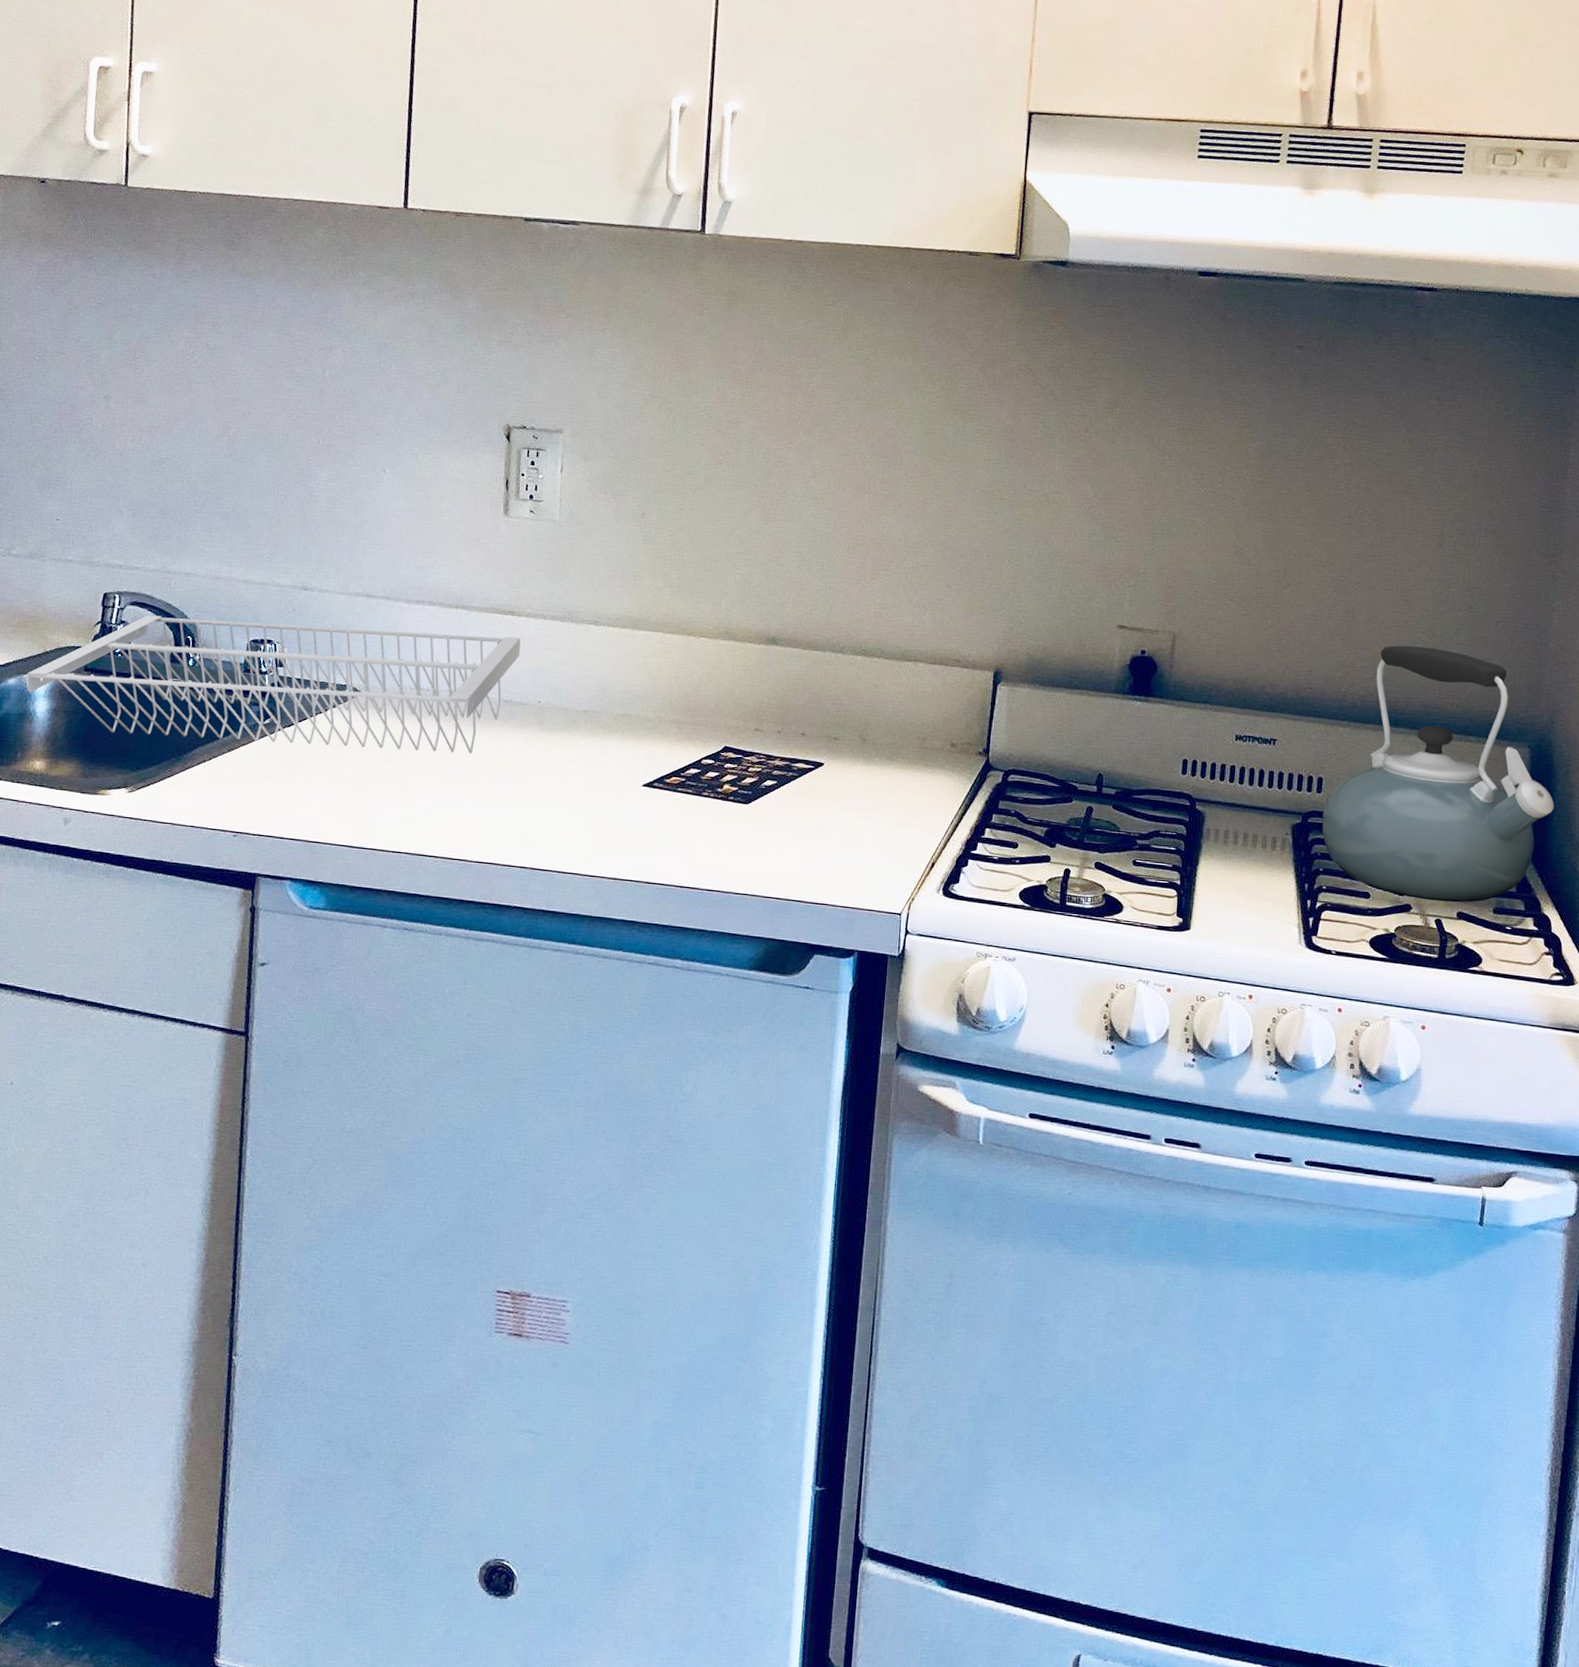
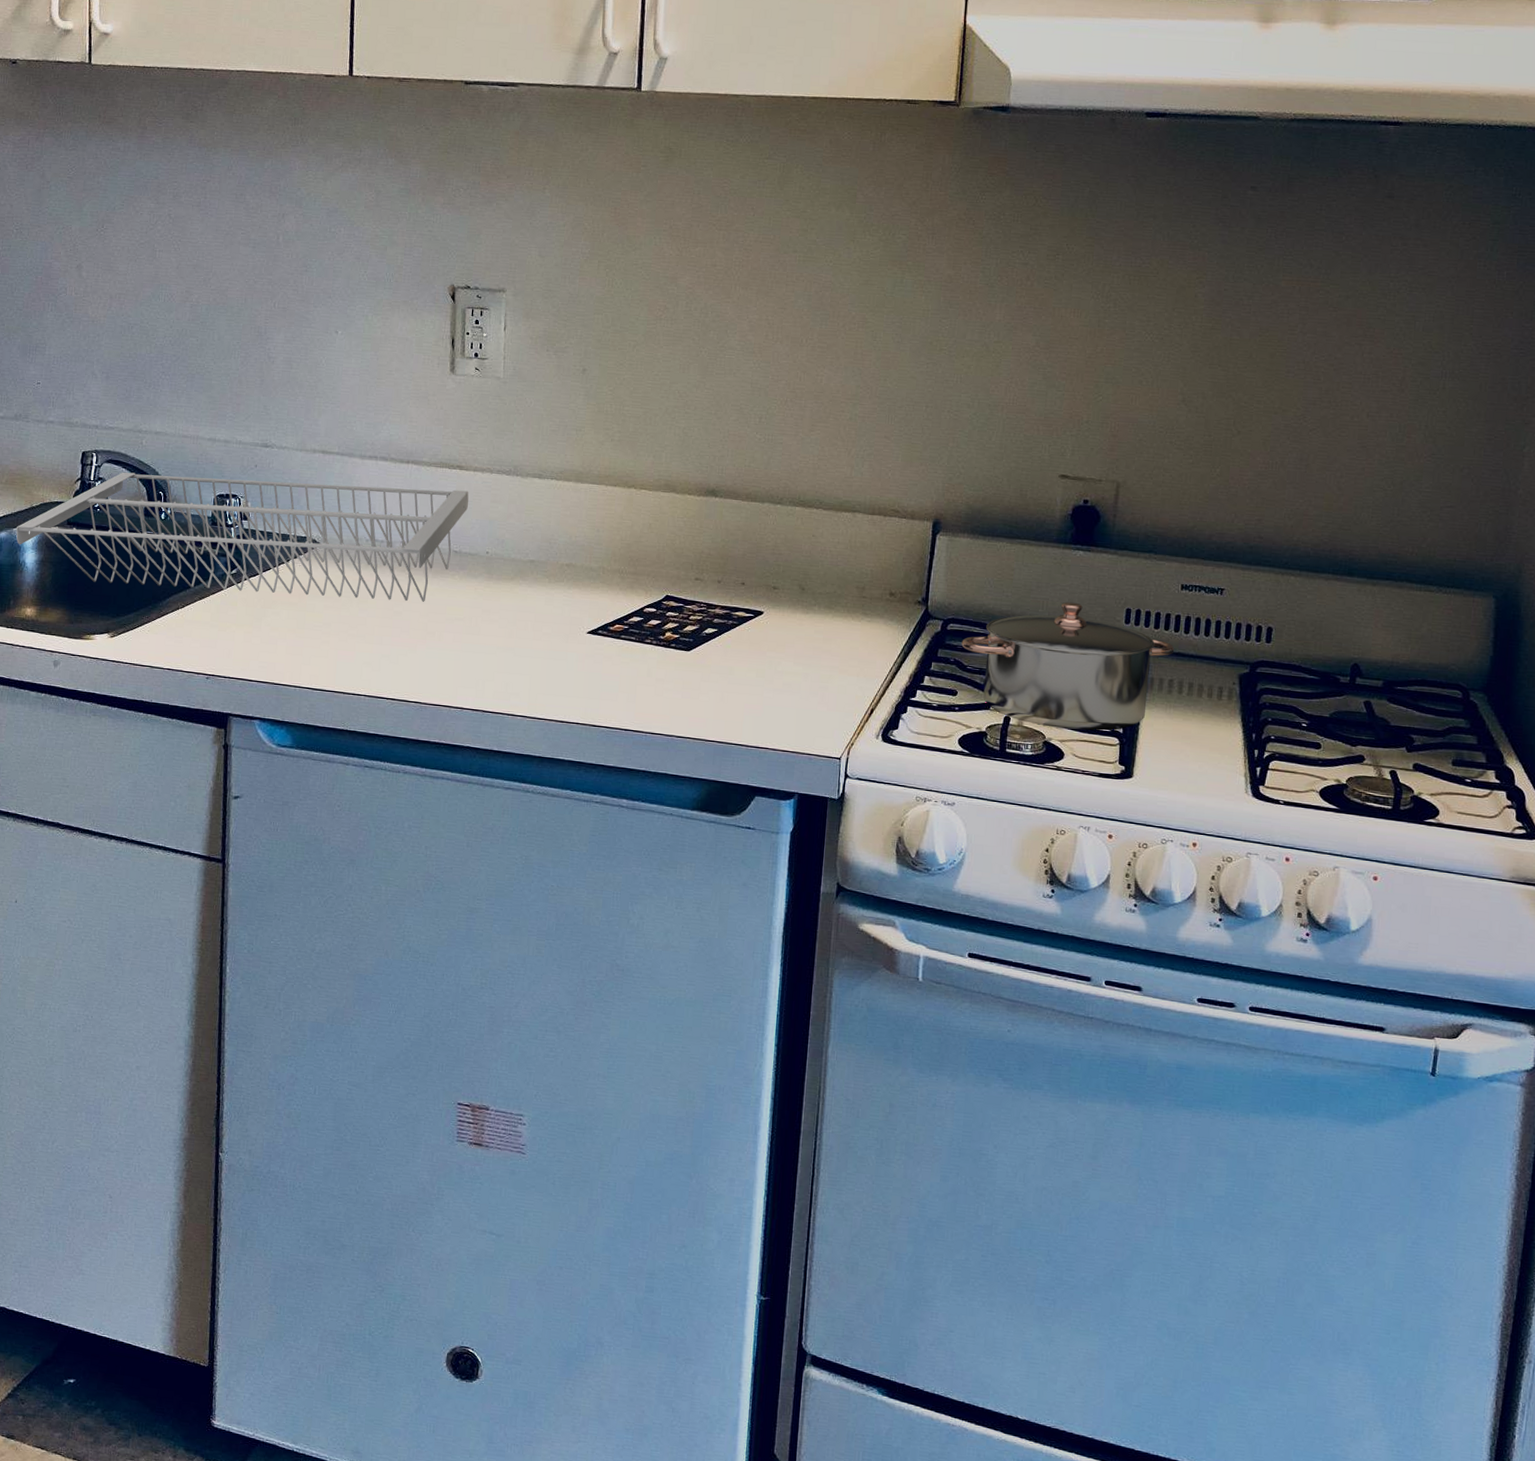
cooking pot: none [1022,752,1230,883] -> present [961,601,1175,731]
kettle: present [1321,645,1554,903] -> none [1270,493,1521,754]

